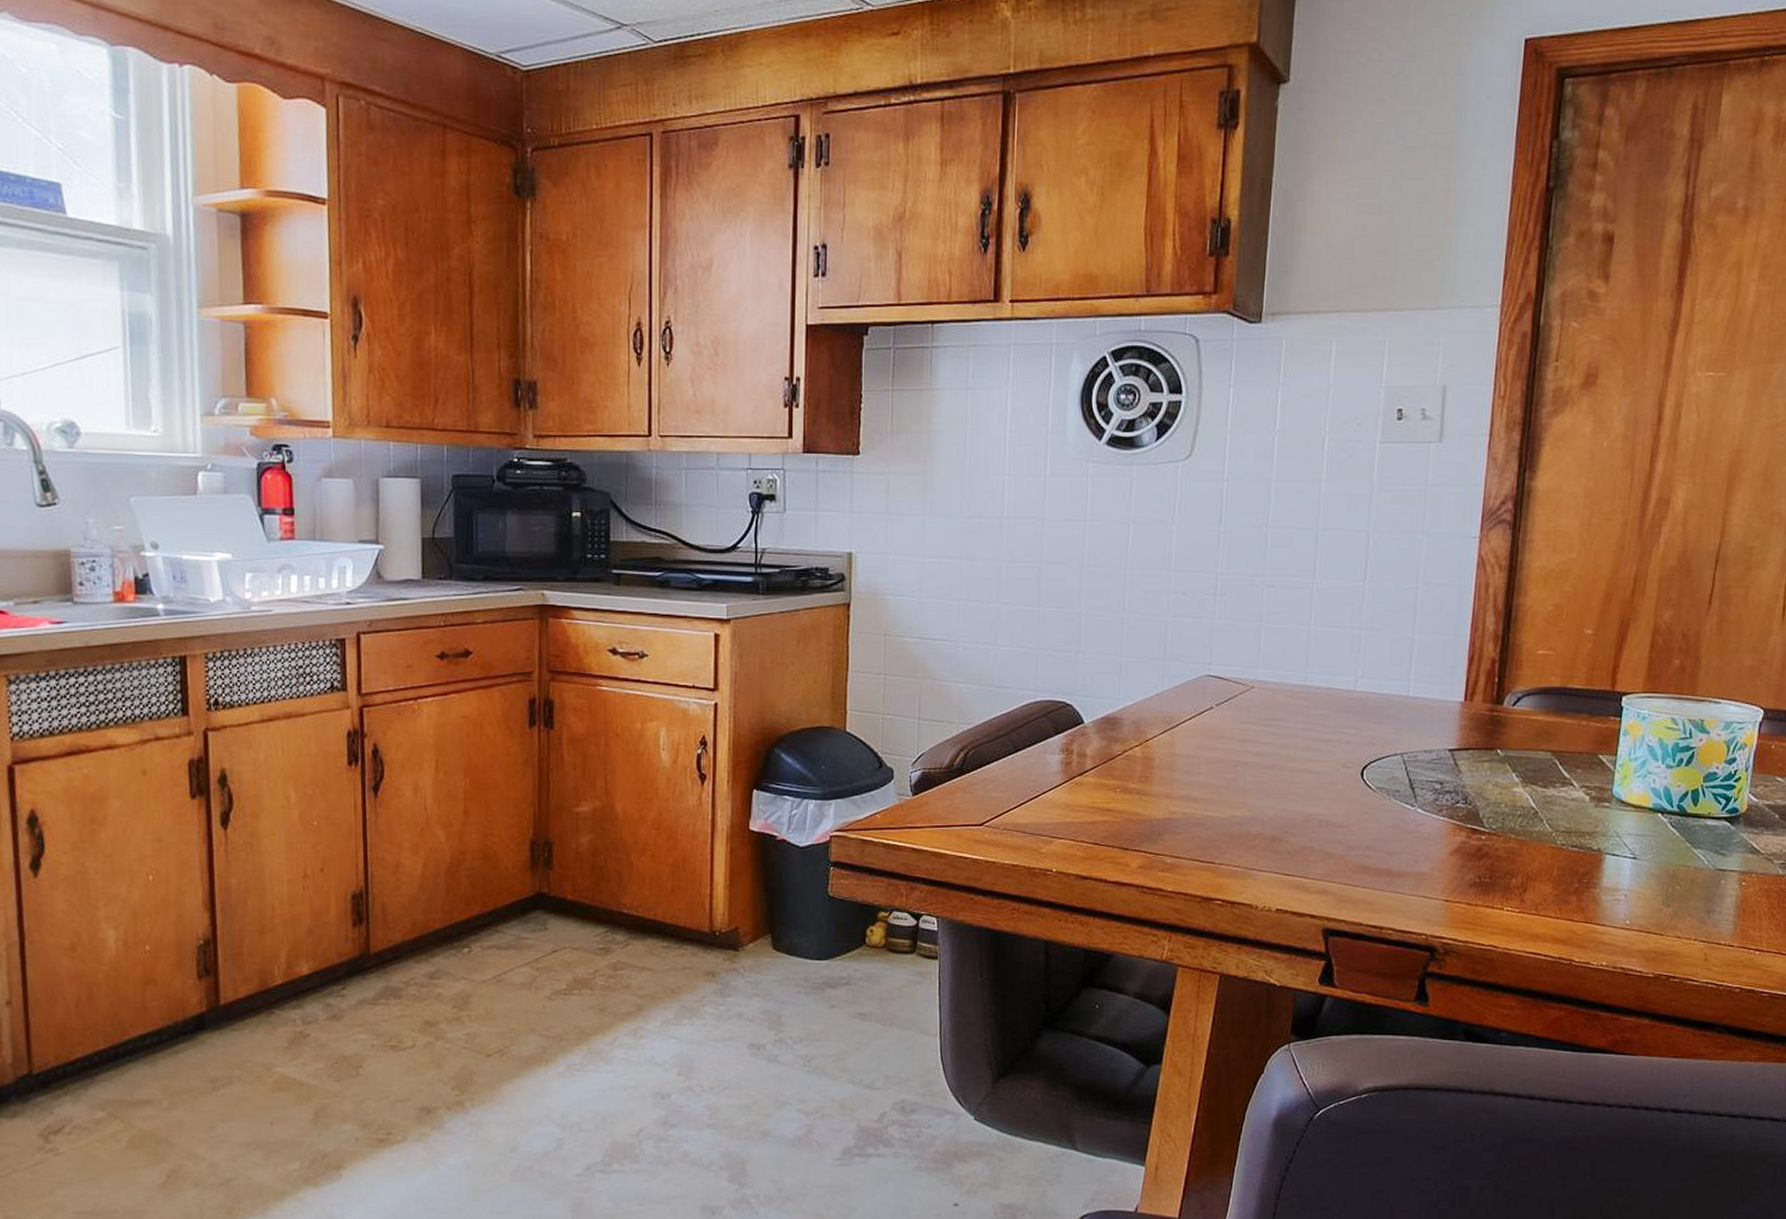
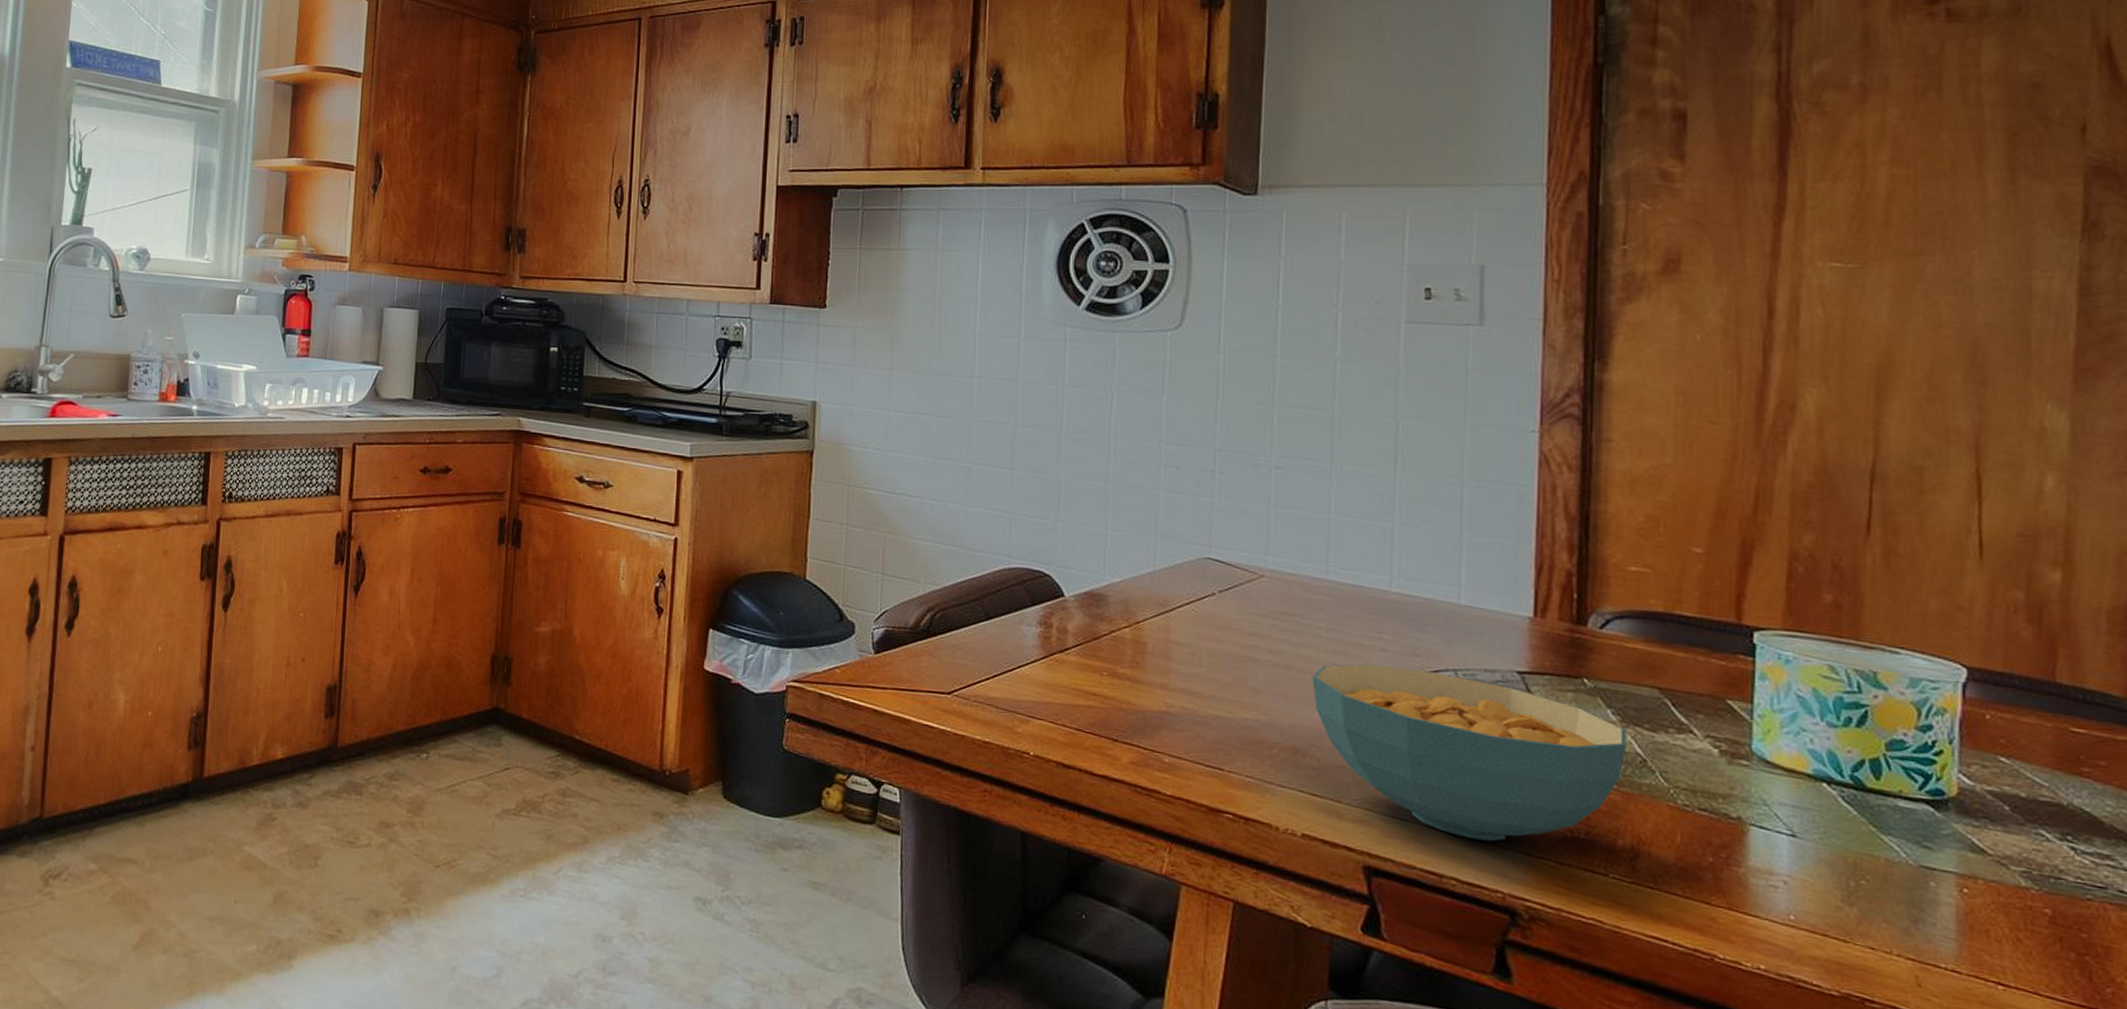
cereal bowl: none [1289,756,1526,894] -> present [1312,663,1627,842]

